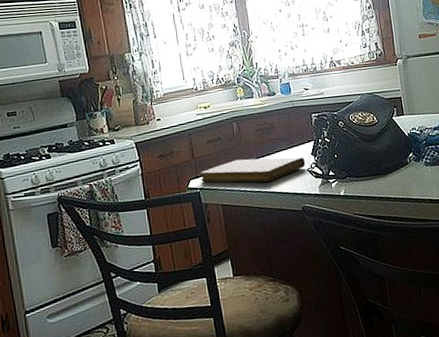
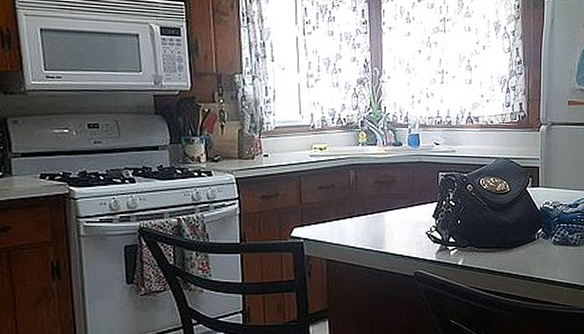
notebook: present [200,157,306,183] -> none [306,212,425,241]

